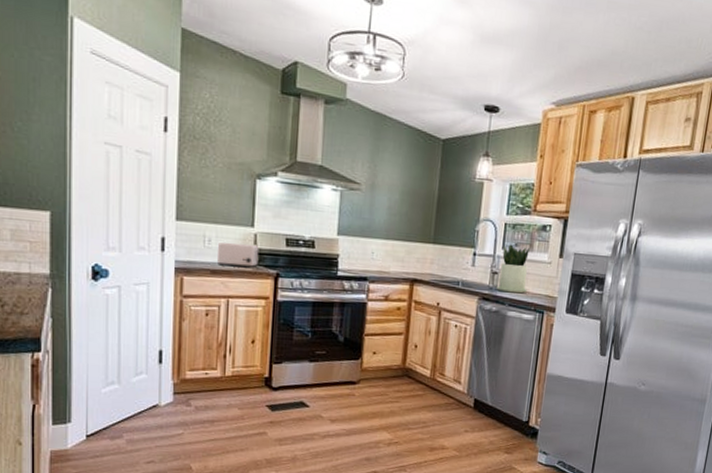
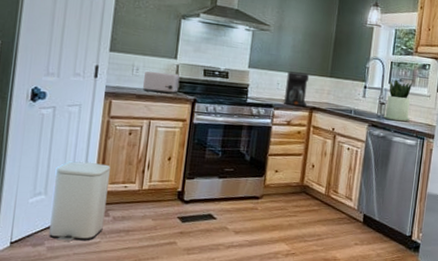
pedal bin: none [127,347,188,434] -> present [49,161,110,242]
coffee maker: none [379,238,409,279] -> present [283,71,310,107]

